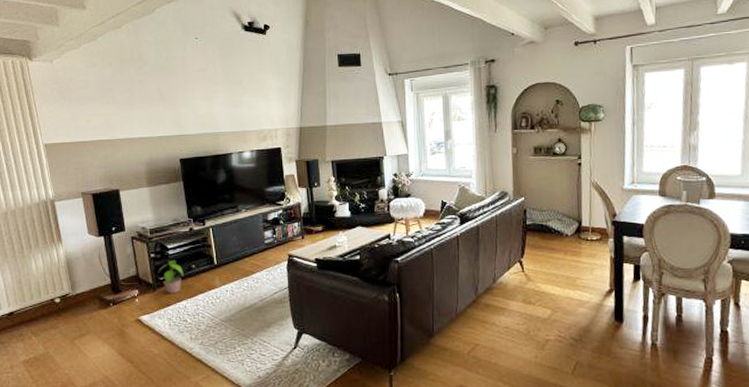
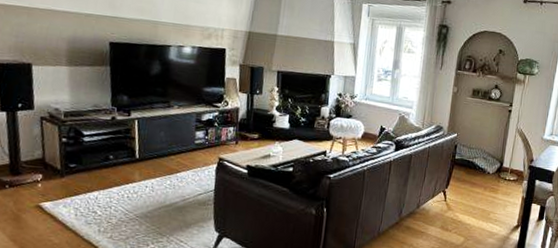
potted plant: present [159,260,184,294] -> none [70,147,99,183]

